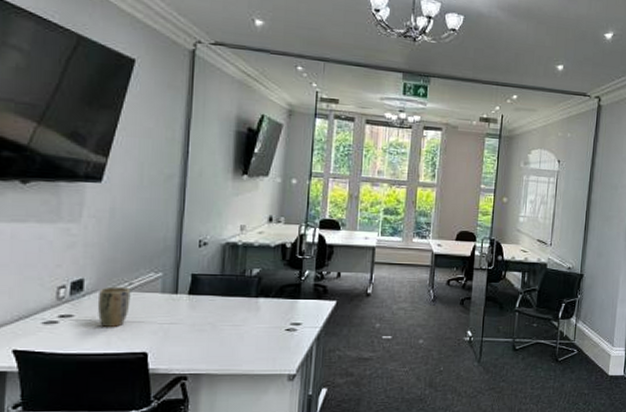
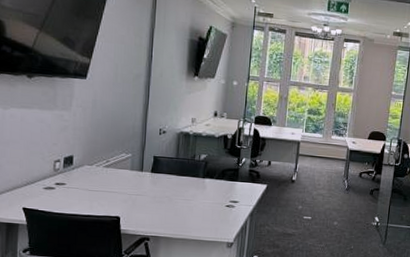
plant pot: present [97,286,131,327] -> none [83,163,108,195]

